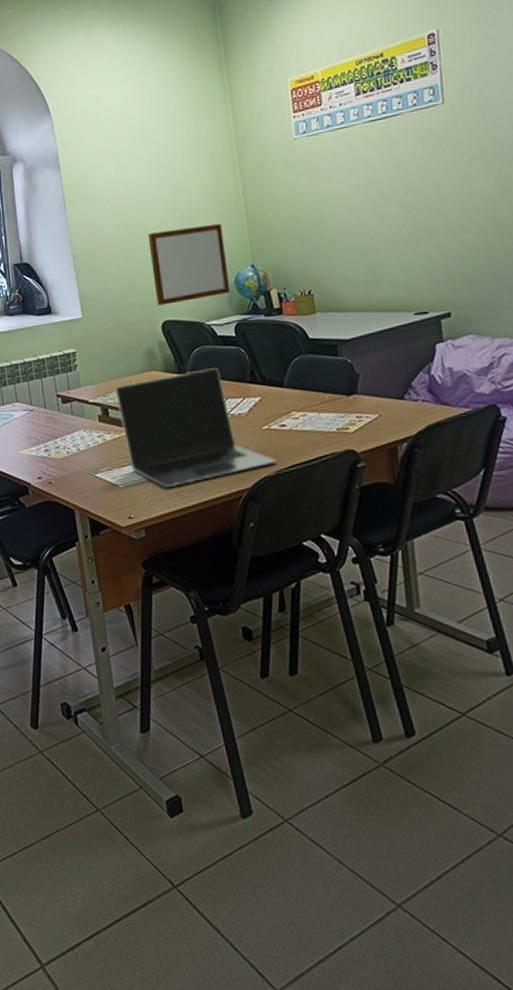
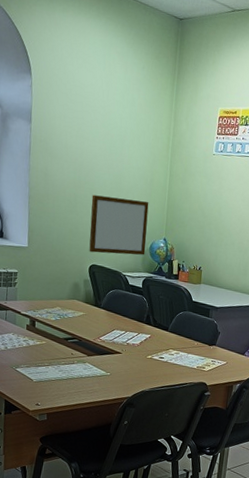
laptop: present [115,368,277,487] -> none [43,305,152,387]

